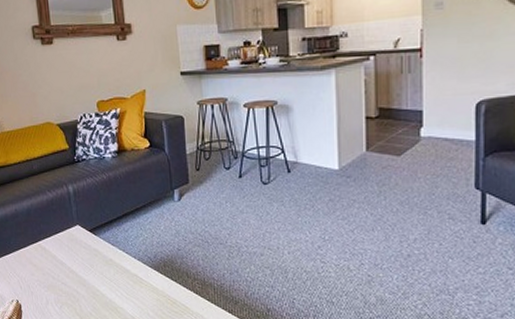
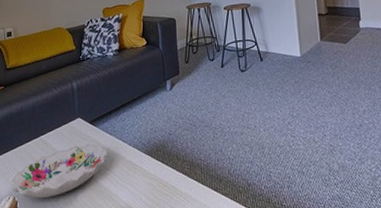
decorative bowl: none [13,254,111,304] -> present [12,144,108,198]

